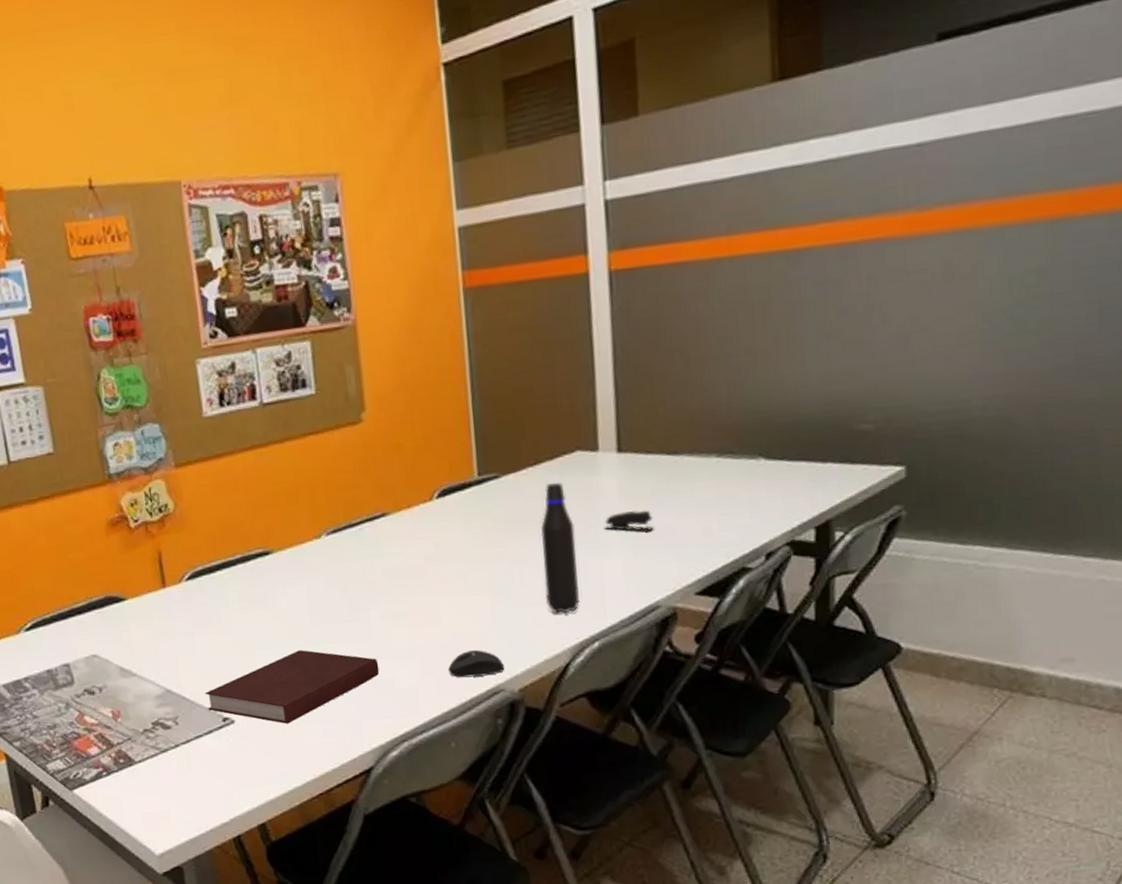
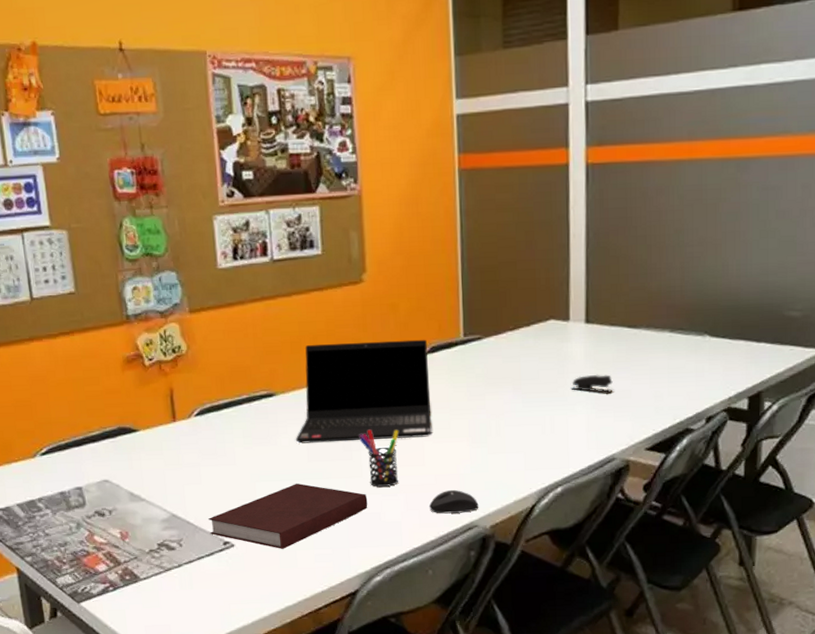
laptop computer: none [295,481,448,605] -> present [295,339,432,444]
pen holder: none [366,584,413,650] -> present [359,429,399,487]
water bottle: present [541,483,579,614] -> none [516,347,547,462]

